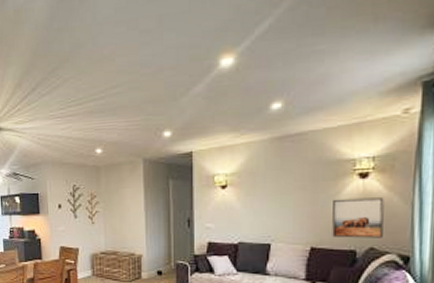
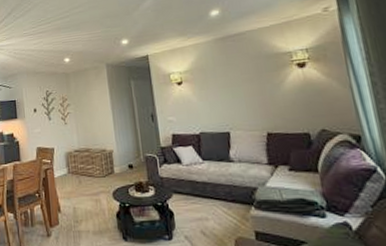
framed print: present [332,197,384,238] -> none [279,83,331,122]

